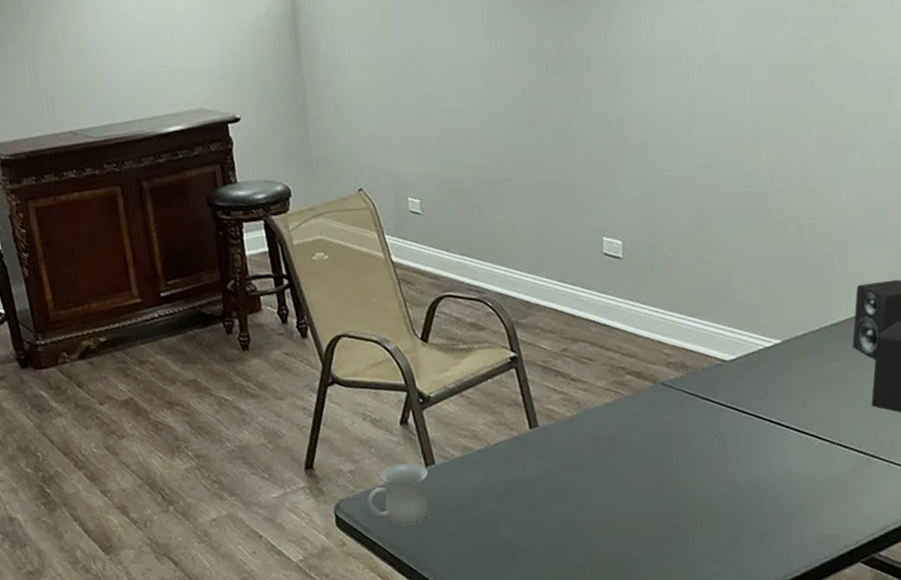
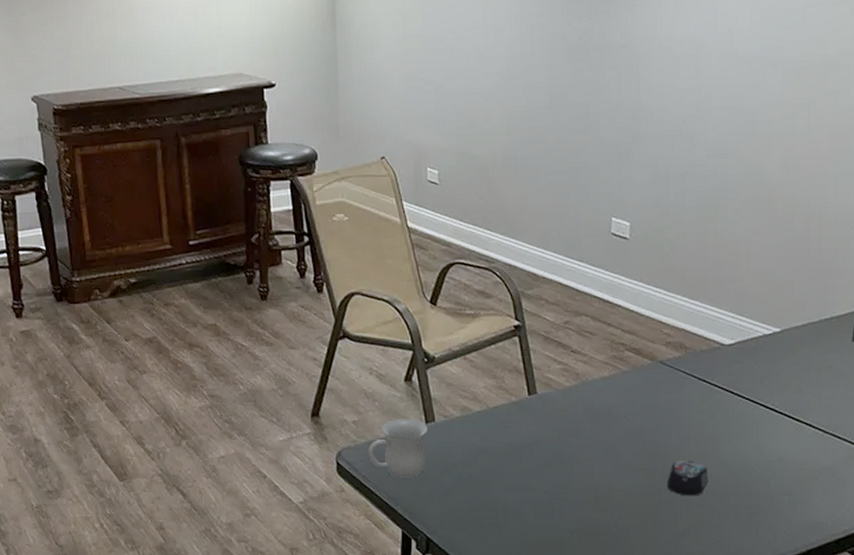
computer mouse: none [676,482,718,520] -> present [666,460,709,496]

